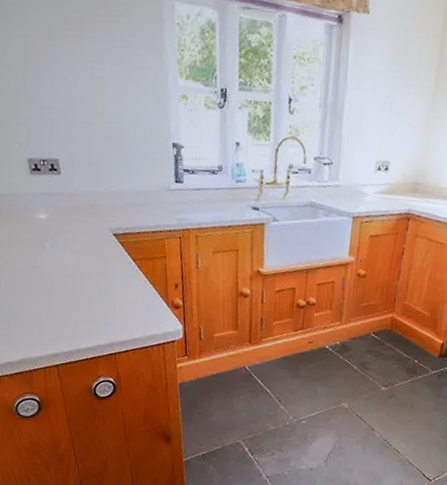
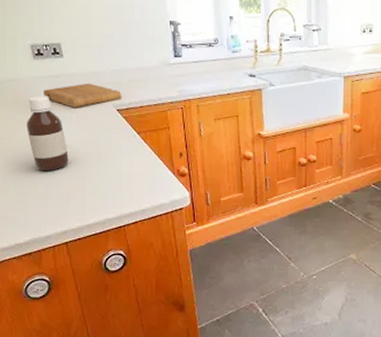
bottle: none [21,213,63,292] -> present [27,95,69,171]
cutting board: none [39,203,119,229] -> present [43,83,122,108]

